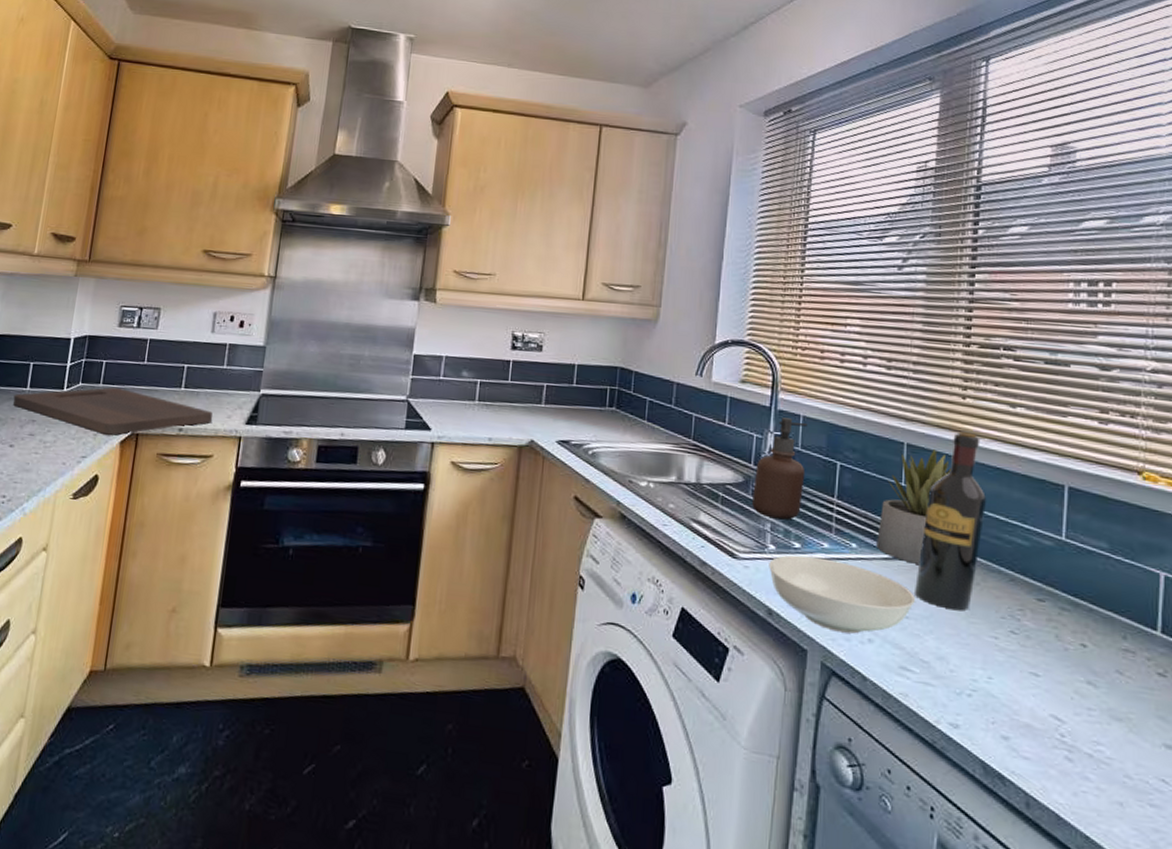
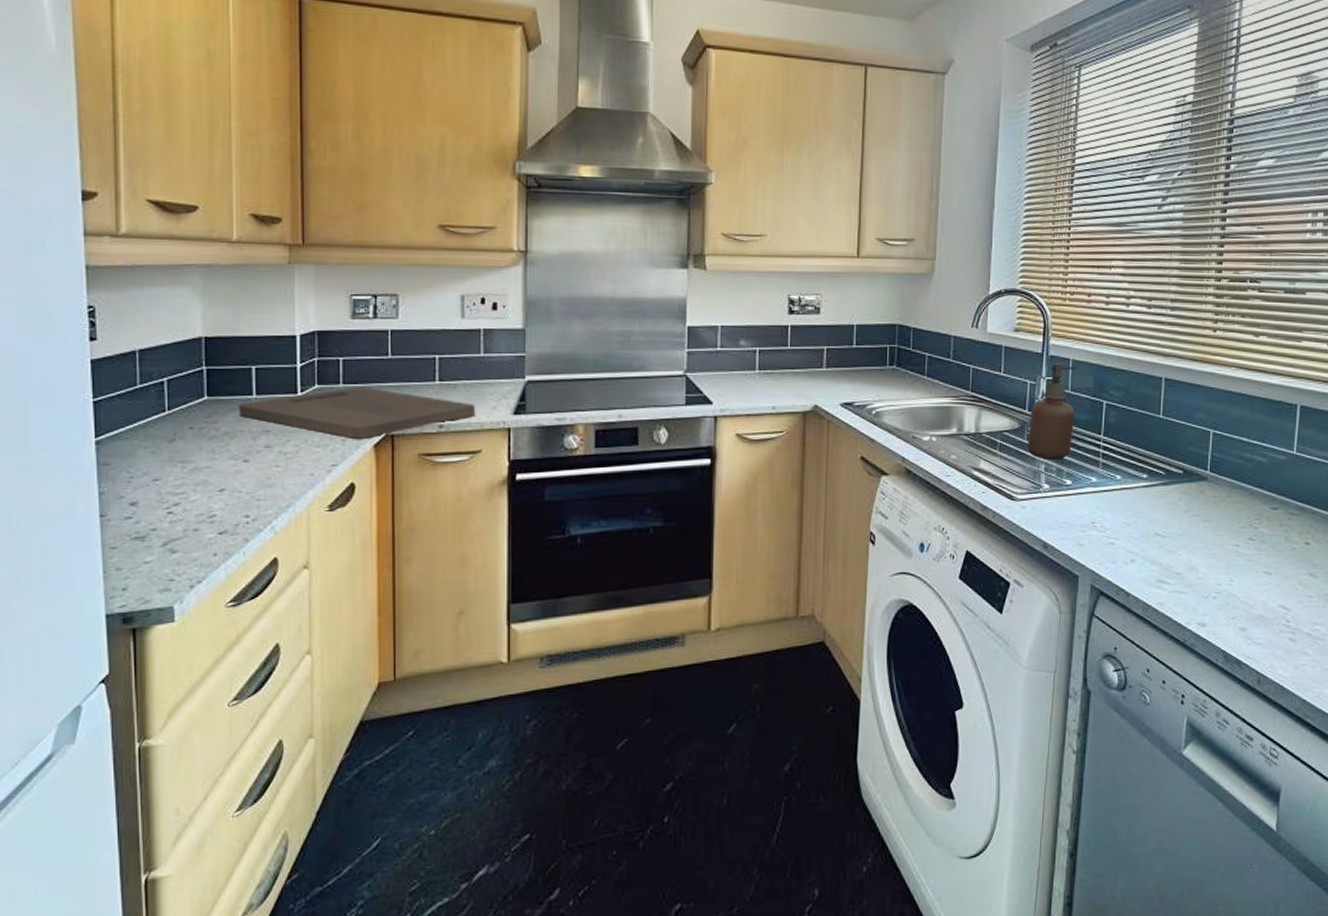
bowl: present [769,555,915,634] -> none [1044,491,1171,556]
succulent plant: present [876,449,951,564] -> none [1138,382,1203,488]
wine bottle: present [915,432,987,610] -> none [1171,363,1233,525]

